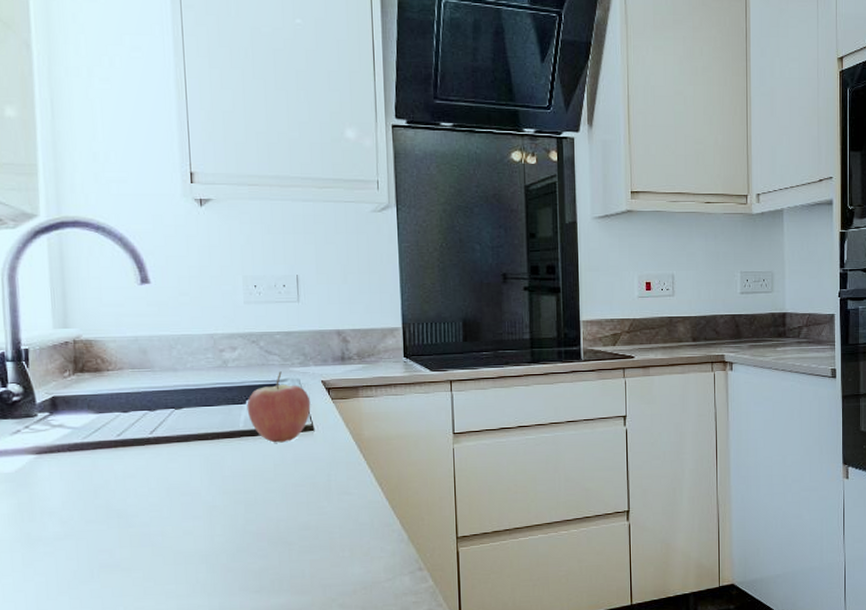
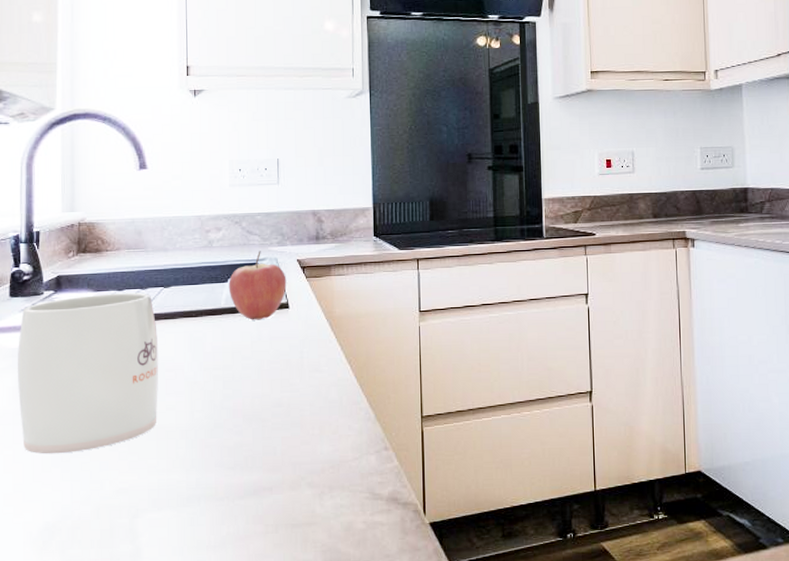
mug: none [11,414,174,582] -> present [17,292,159,454]

